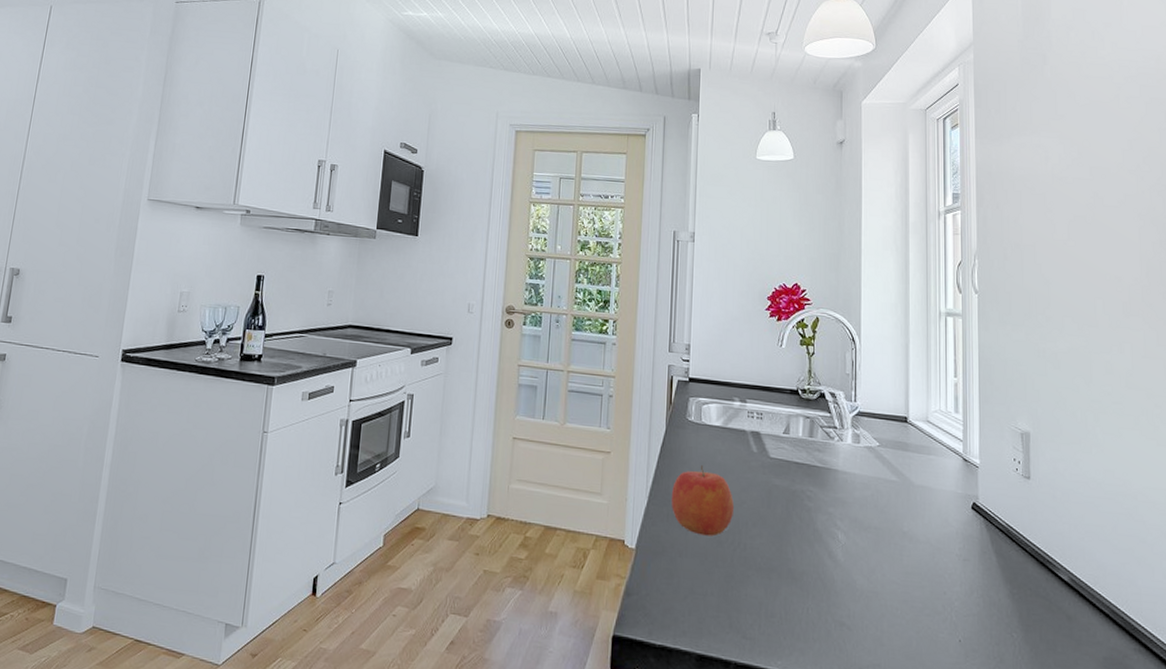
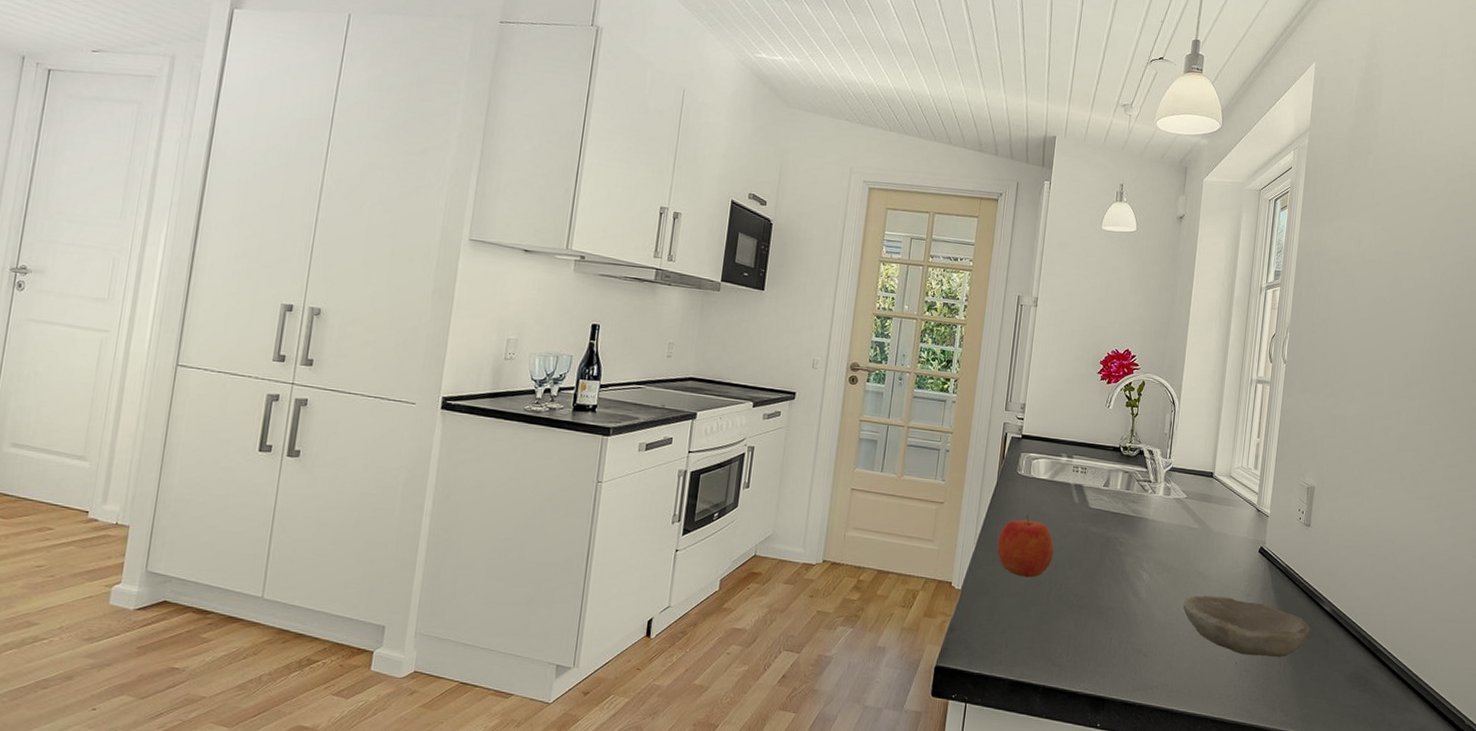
bowl: none [888,559,1047,636] -> present [1182,595,1311,658]

